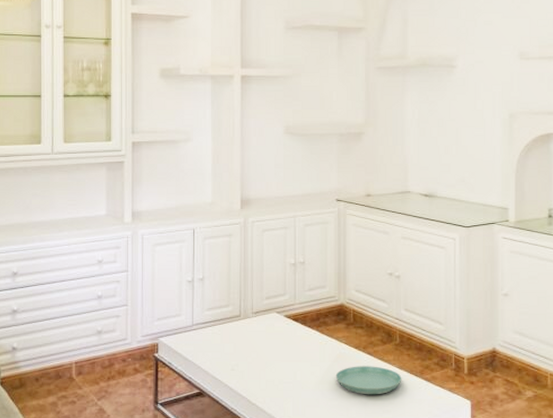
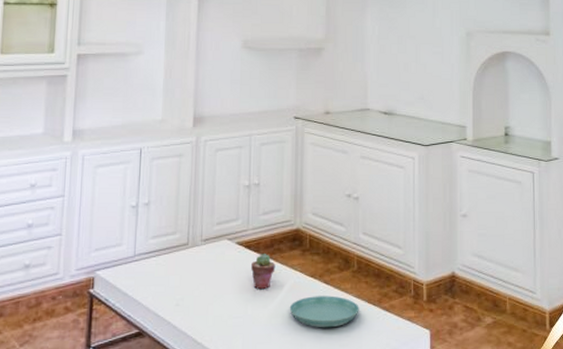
potted succulent: none [299,326,322,359] -> present [251,254,276,290]

